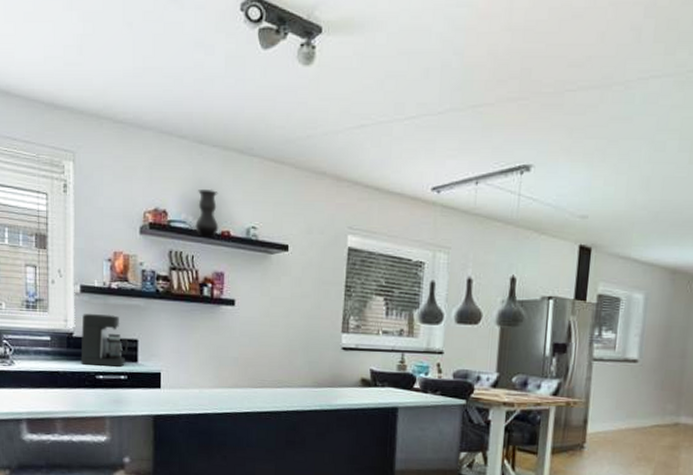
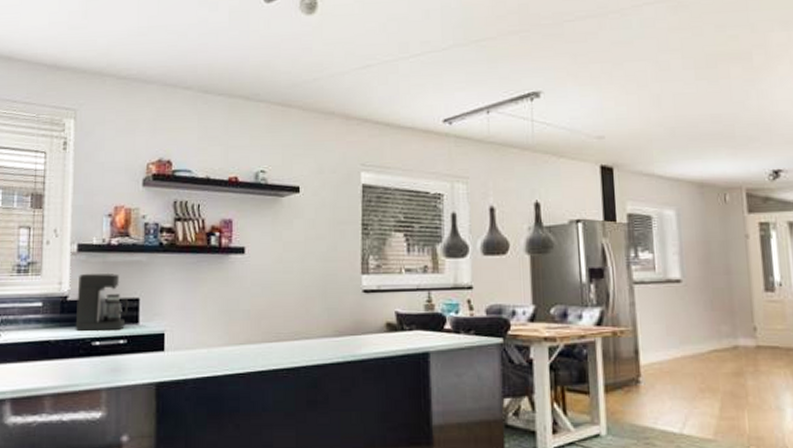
vase: present [195,189,219,238] -> none [201,136,226,185]

